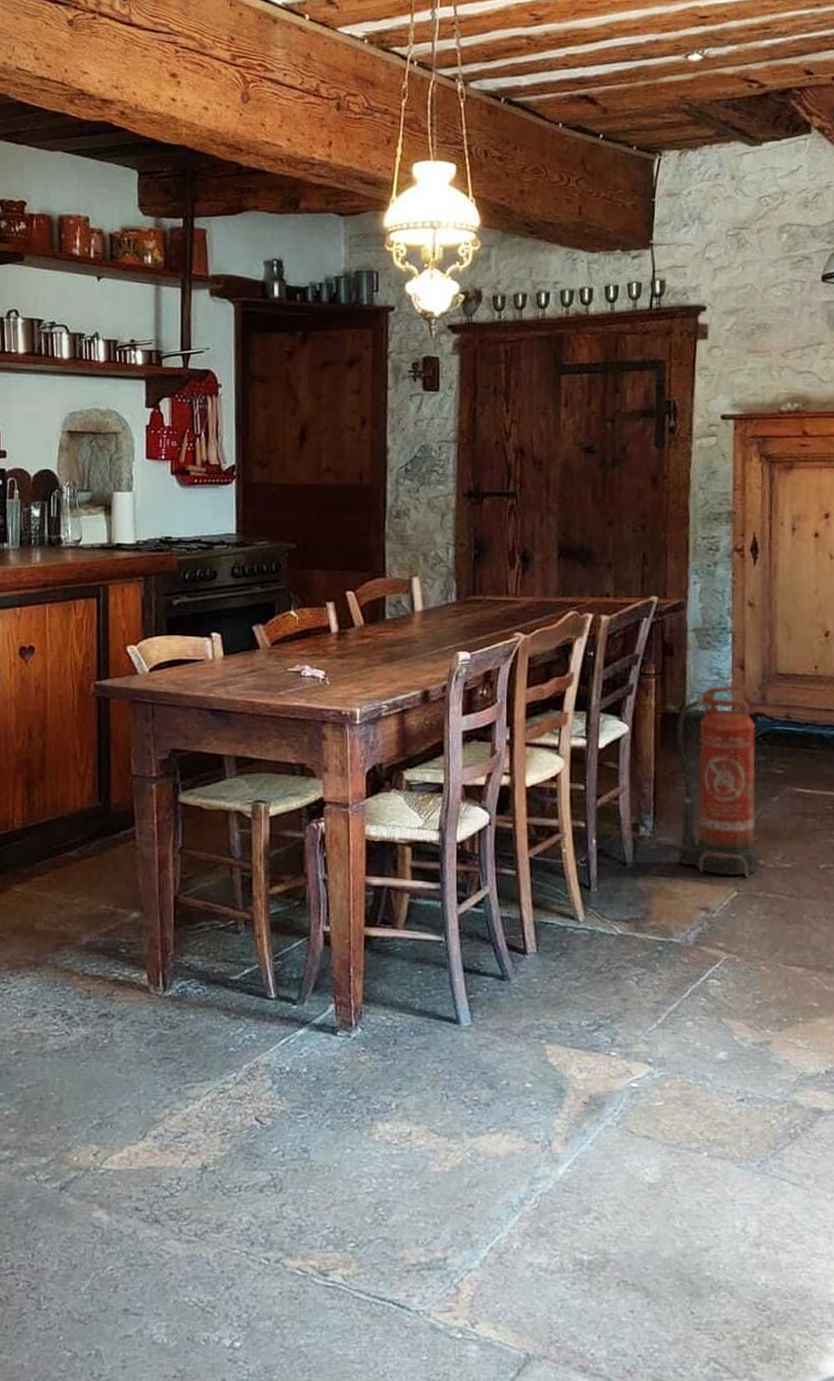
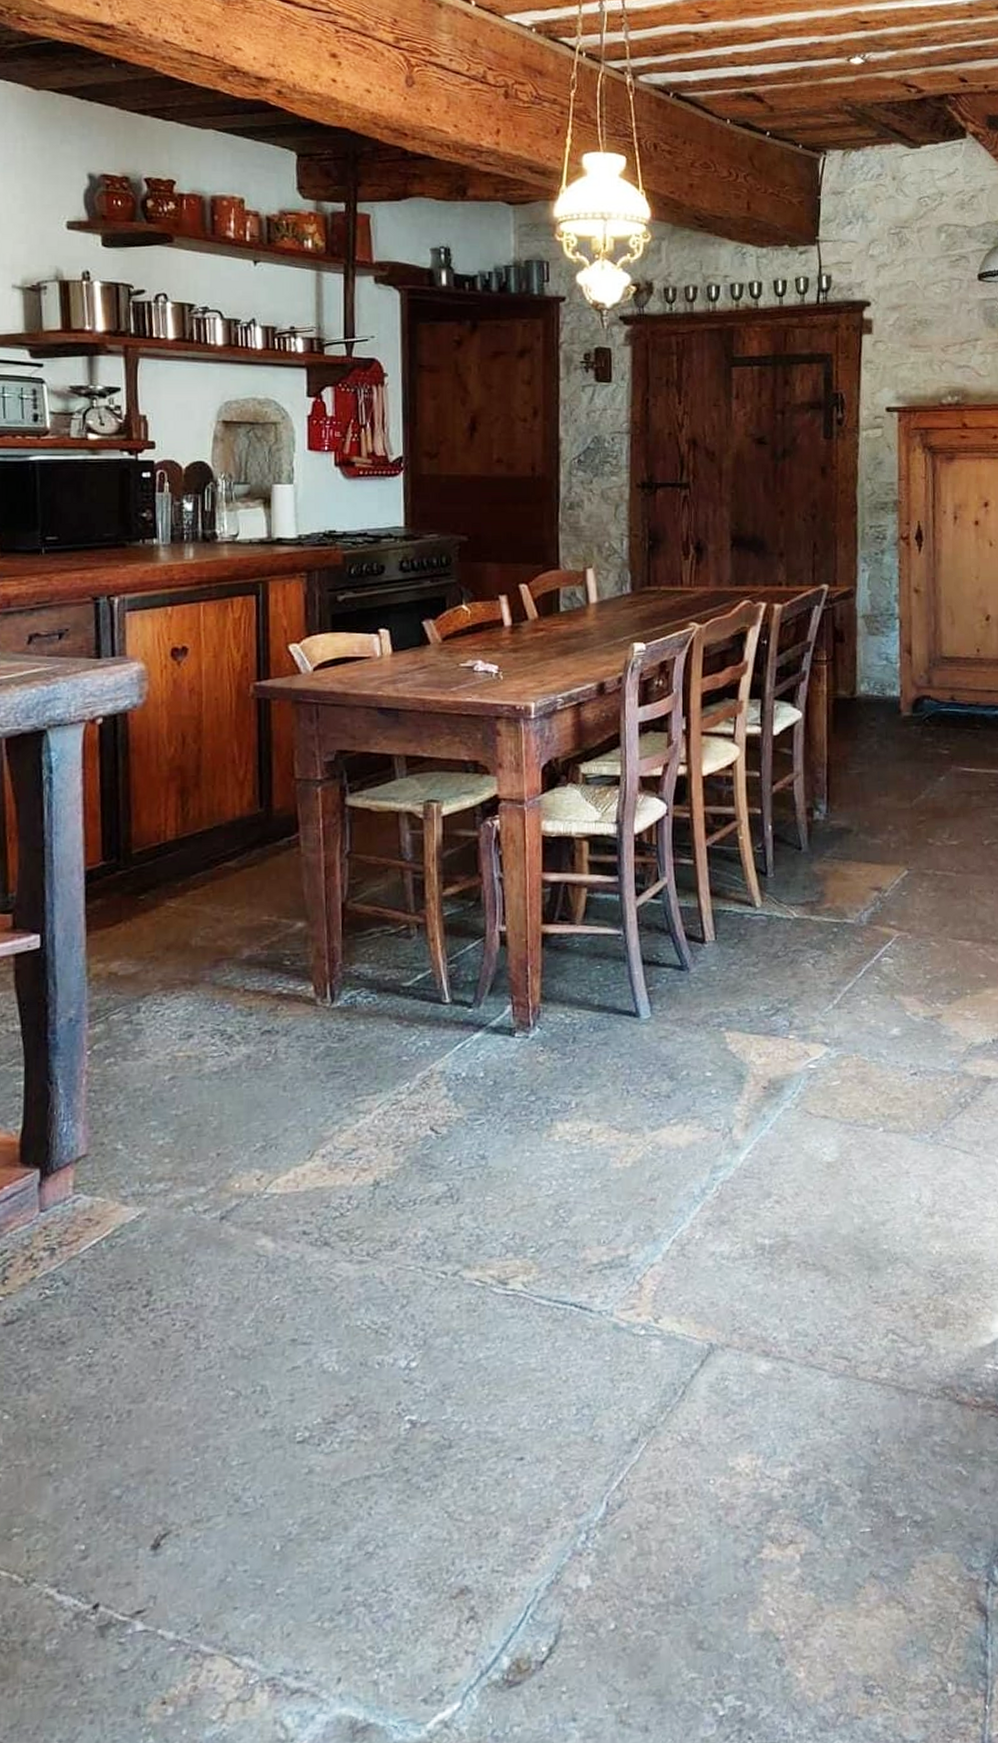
fire extinguisher: present [676,686,759,877] -> none [848,670,928,856]

